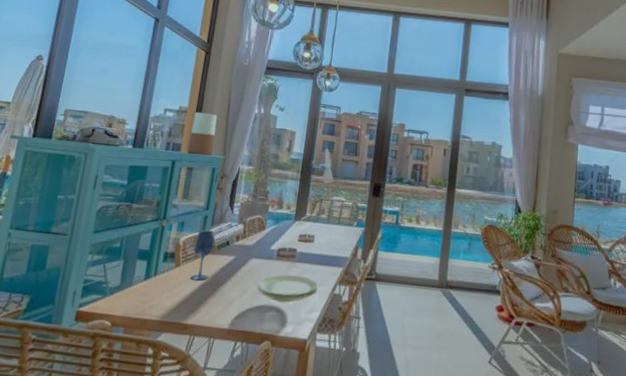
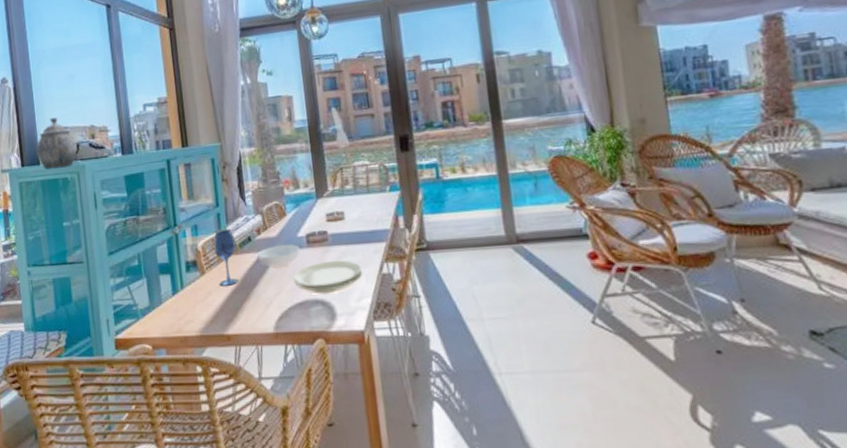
decorative jar: none [51,100,92,147] -> present [36,116,77,170]
vase: present [187,112,218,156] -> none [175,97,207,149]
bowl: none [231,253,270,274] -> present [257,244,300,269]

